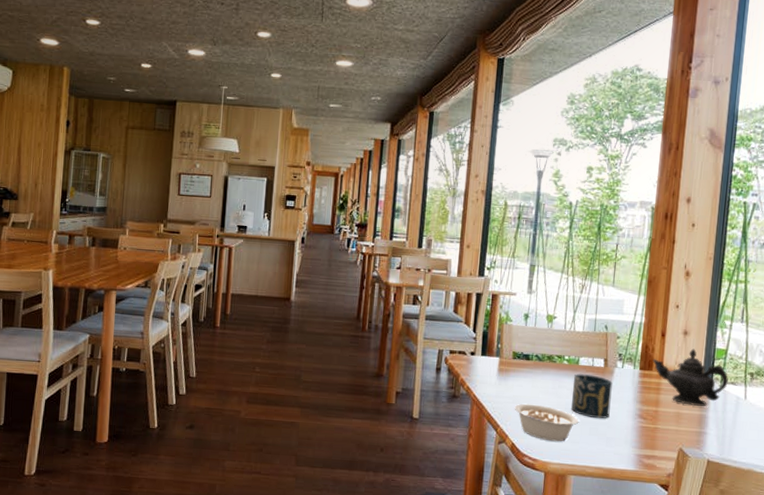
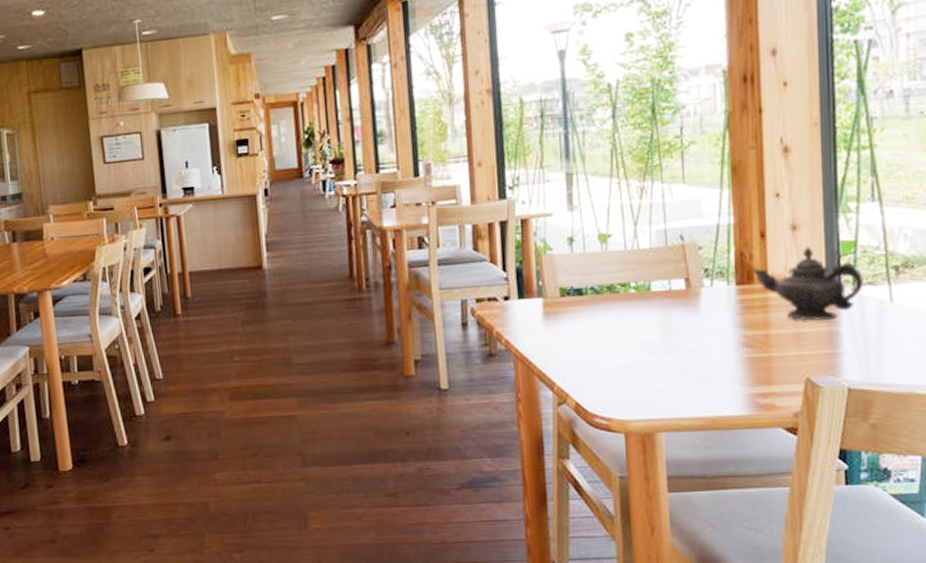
legume: present [514,403,579,442] -> none [572,349,662,394]
cup: present [571,374,613,418] -> none [647,301,703,356]

